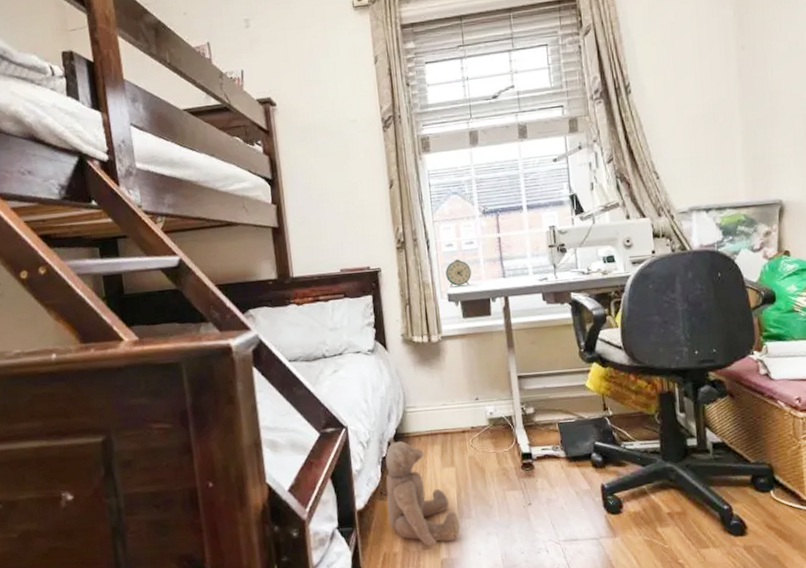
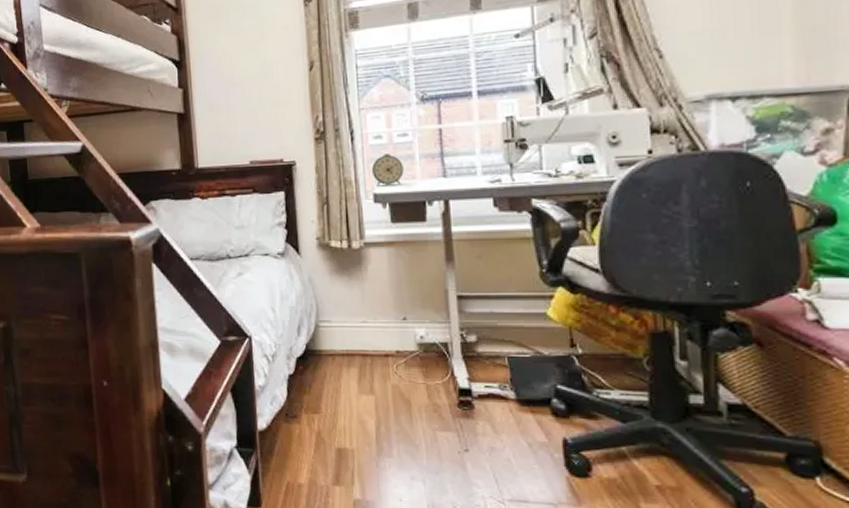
teddy bear: present [385,436,461,547] -> none [292,352,379,484]

